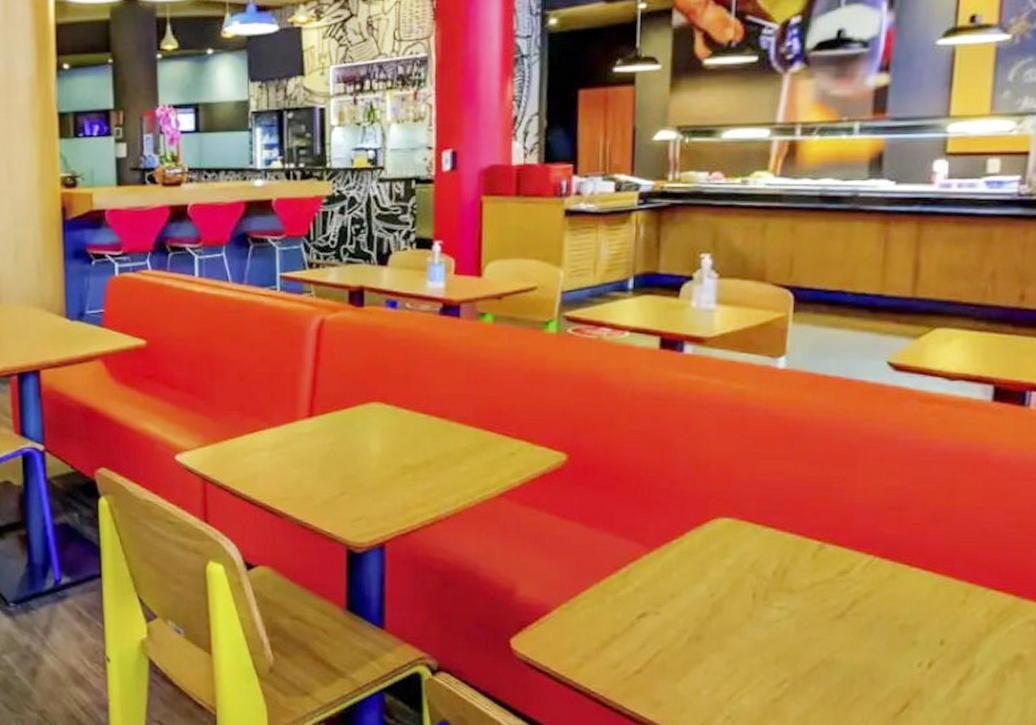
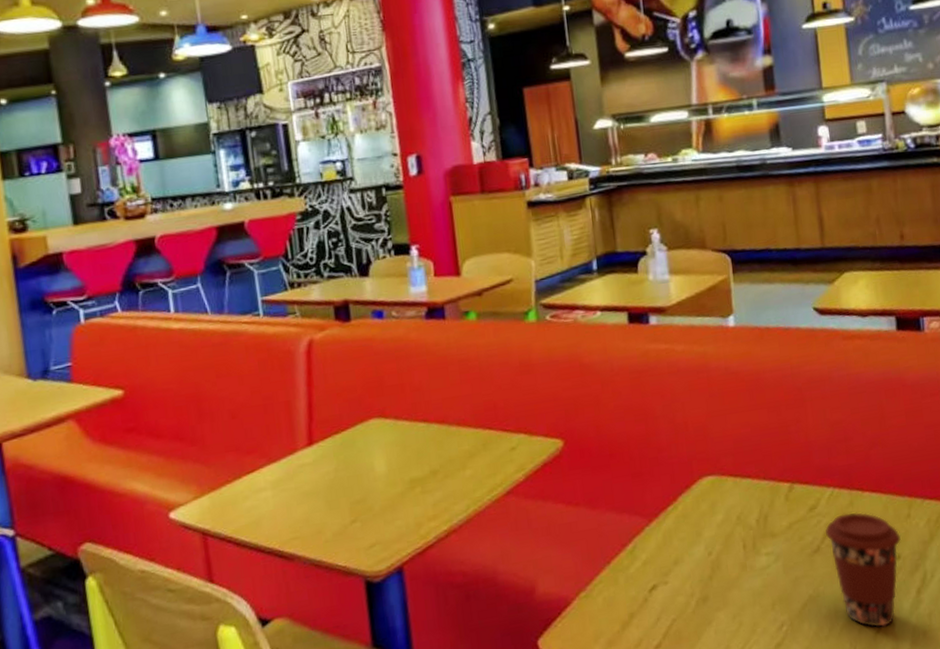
coffee cup: none [853,585,950,709] -> present [825,512,901,628]

